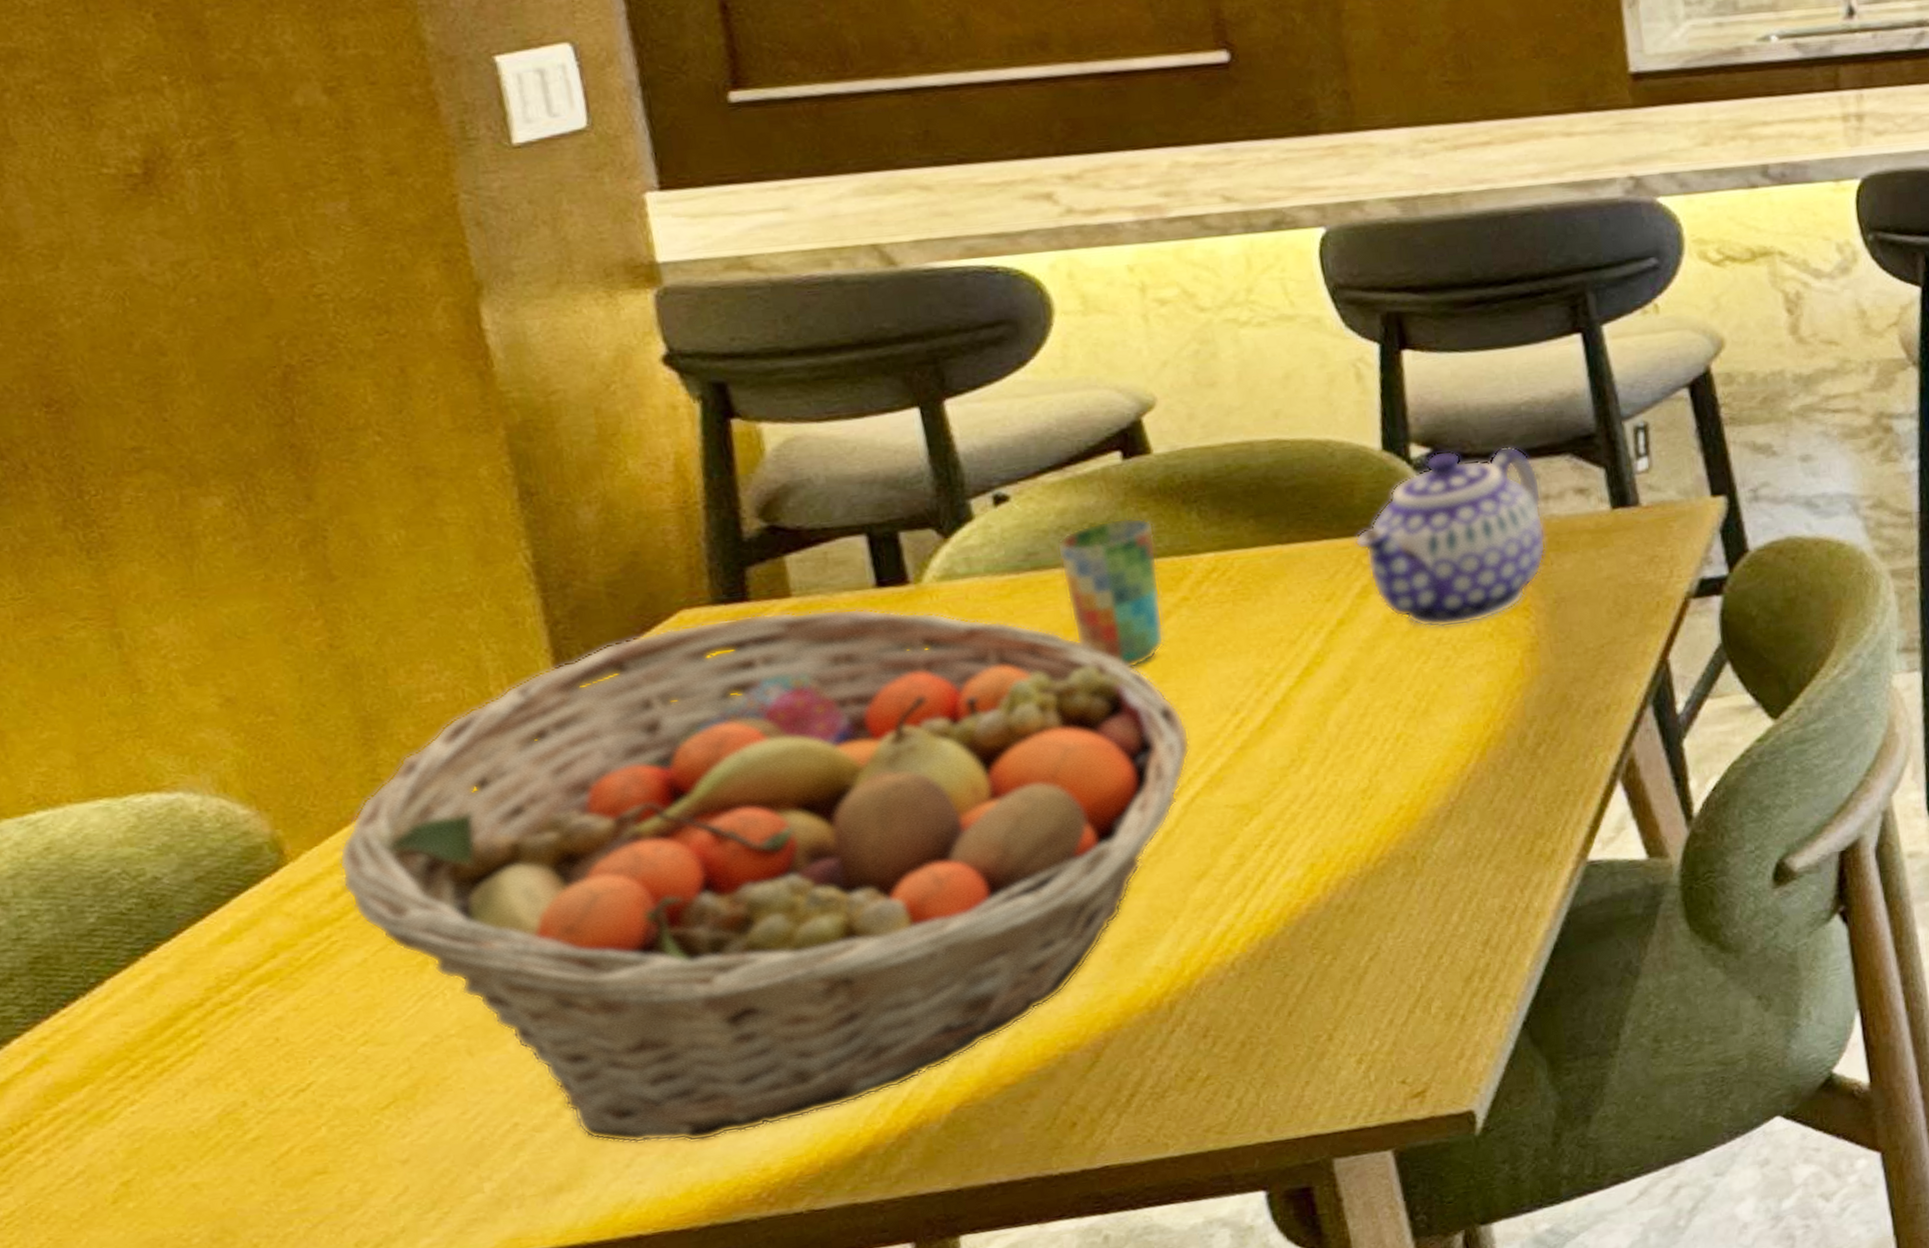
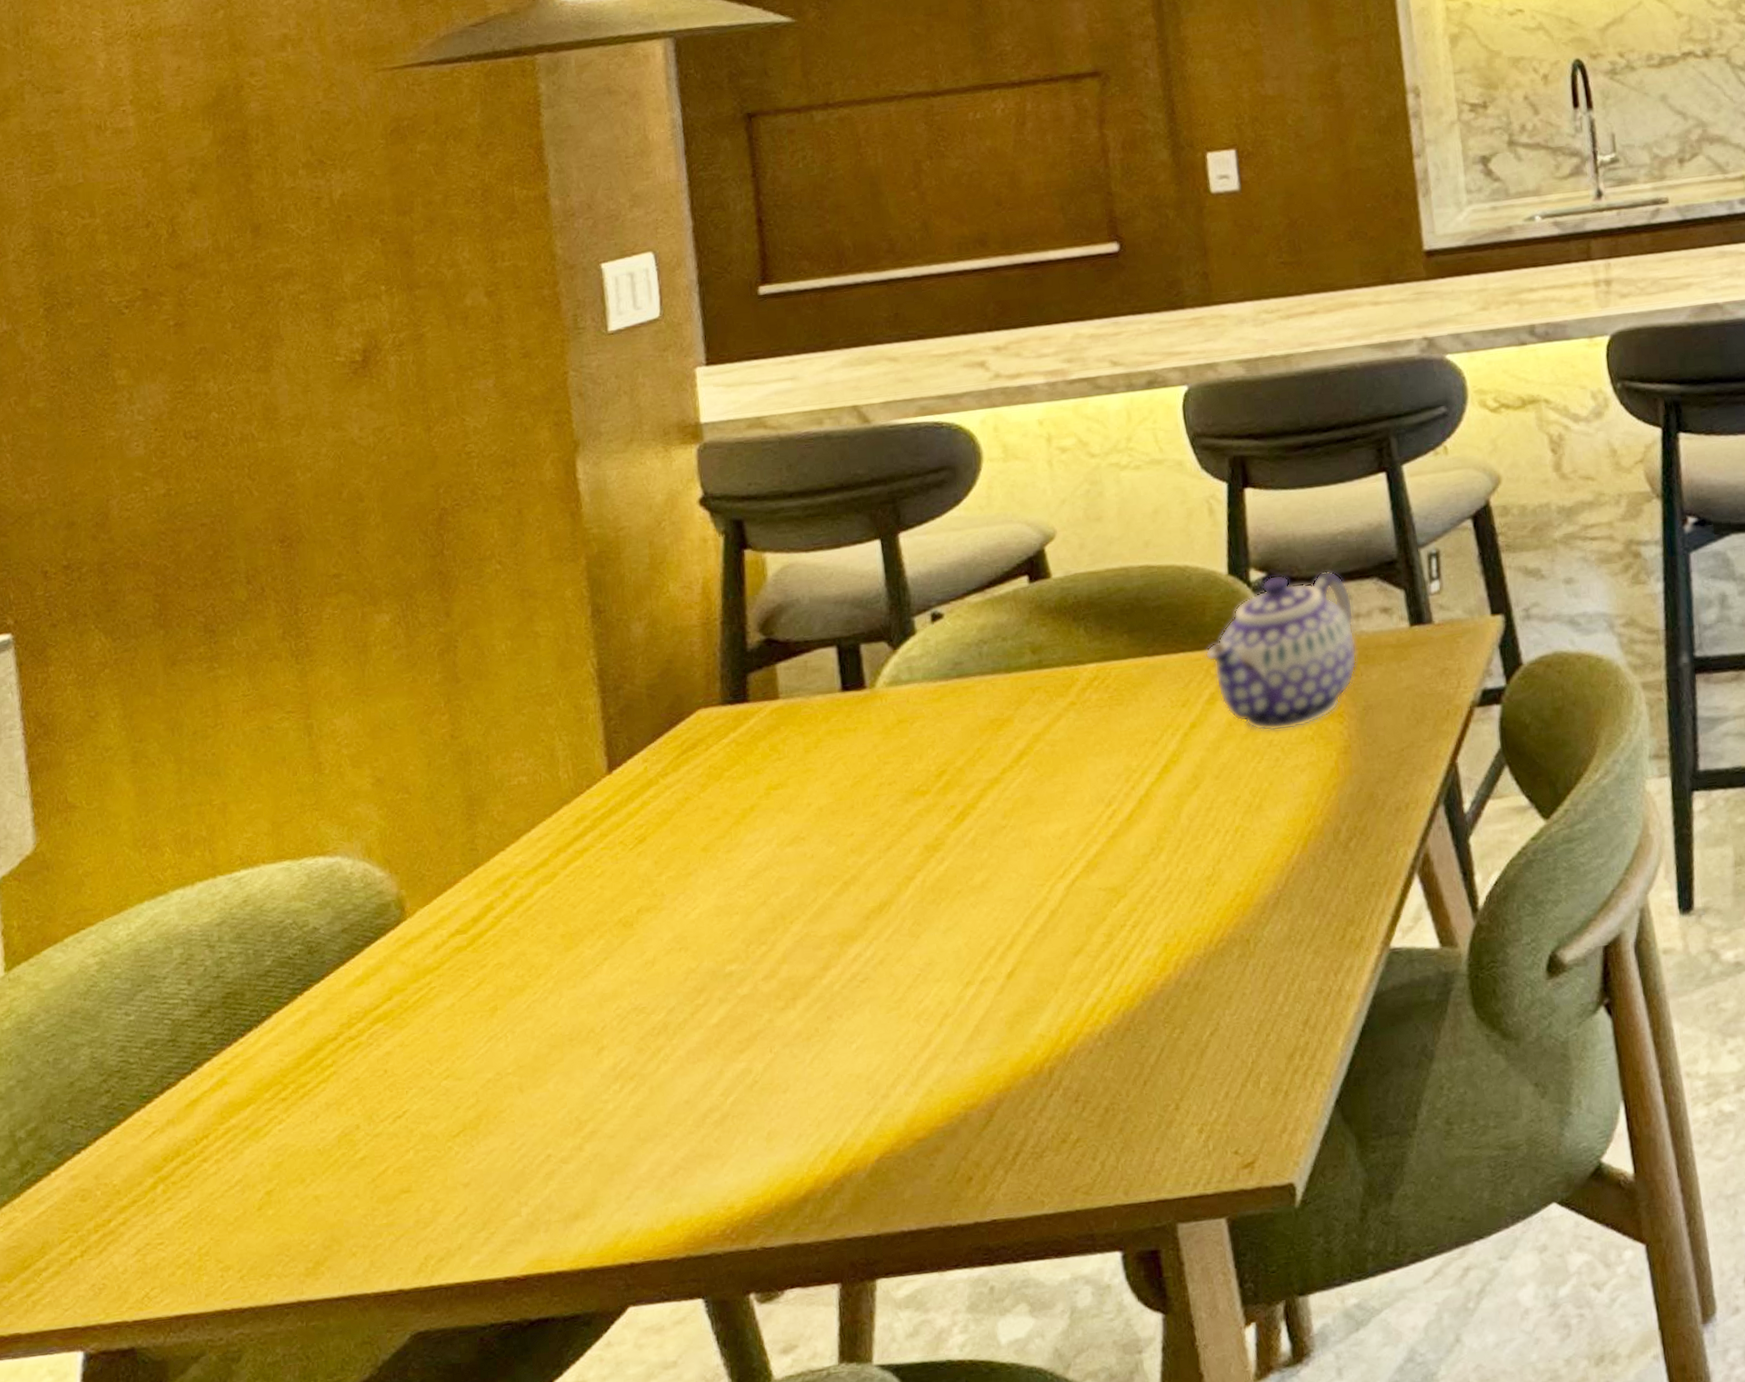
fruit basket: present [338,608,1191,1144] -> none [441,709,1073,1179]
cup: present [1056,517,1165,668] -> none [976,632,1056,764]

